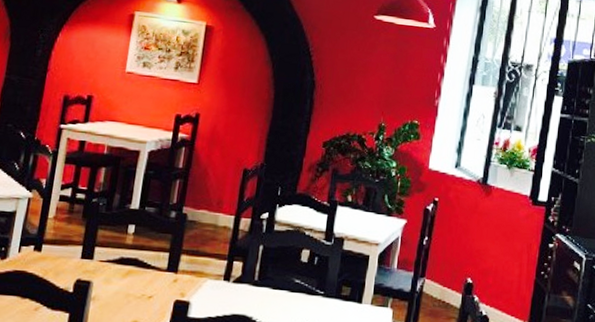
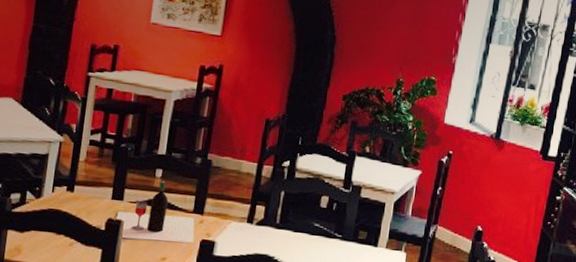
wine bottle: none [85,237,169,304] -> present [116,180,195,243]

